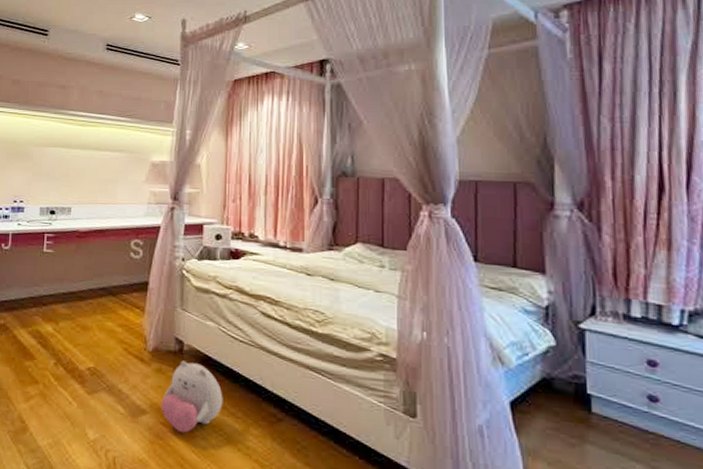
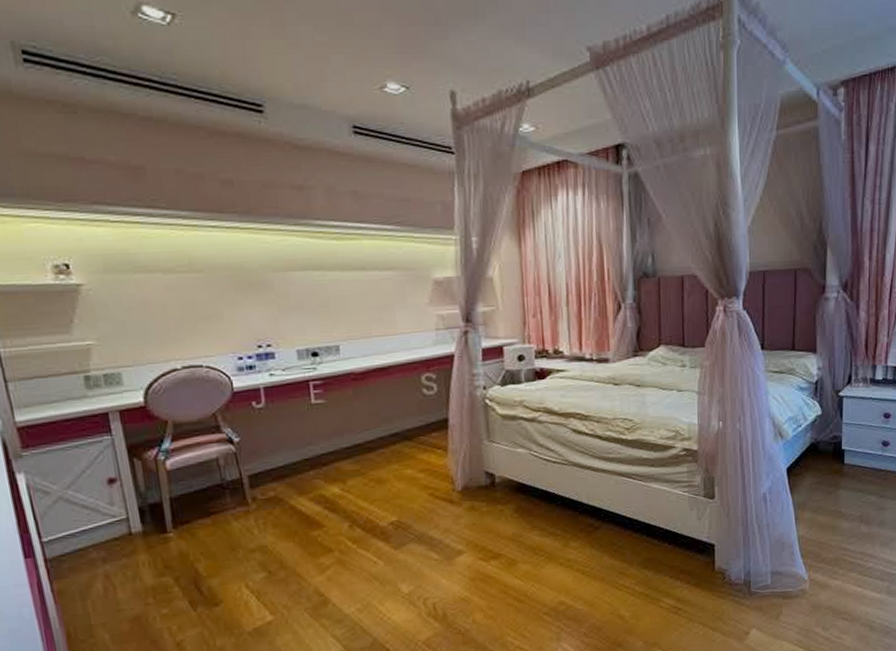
plush toy: present [161,360,223,433] -> none [477,492,542,563]

